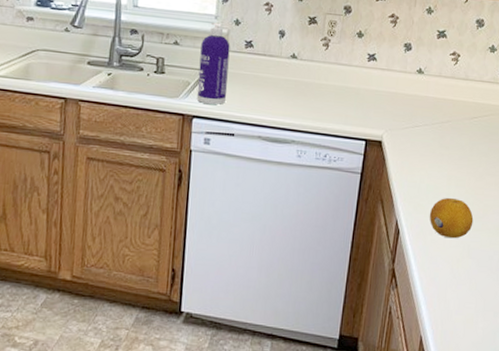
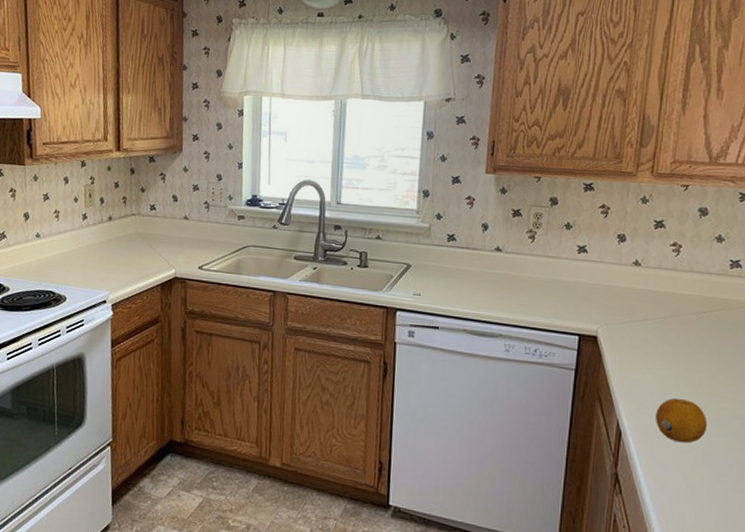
spray bottle: present [196,22,230,105] -> none [400,217,432,298]

